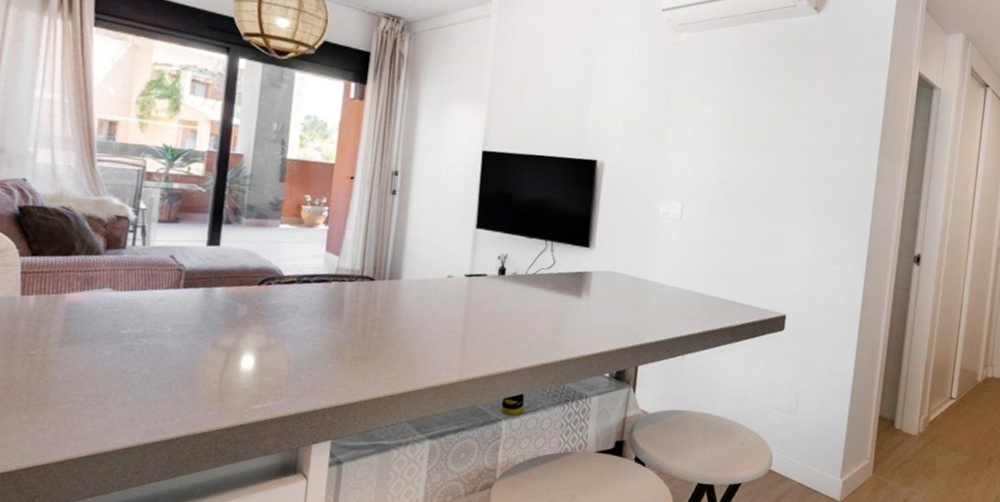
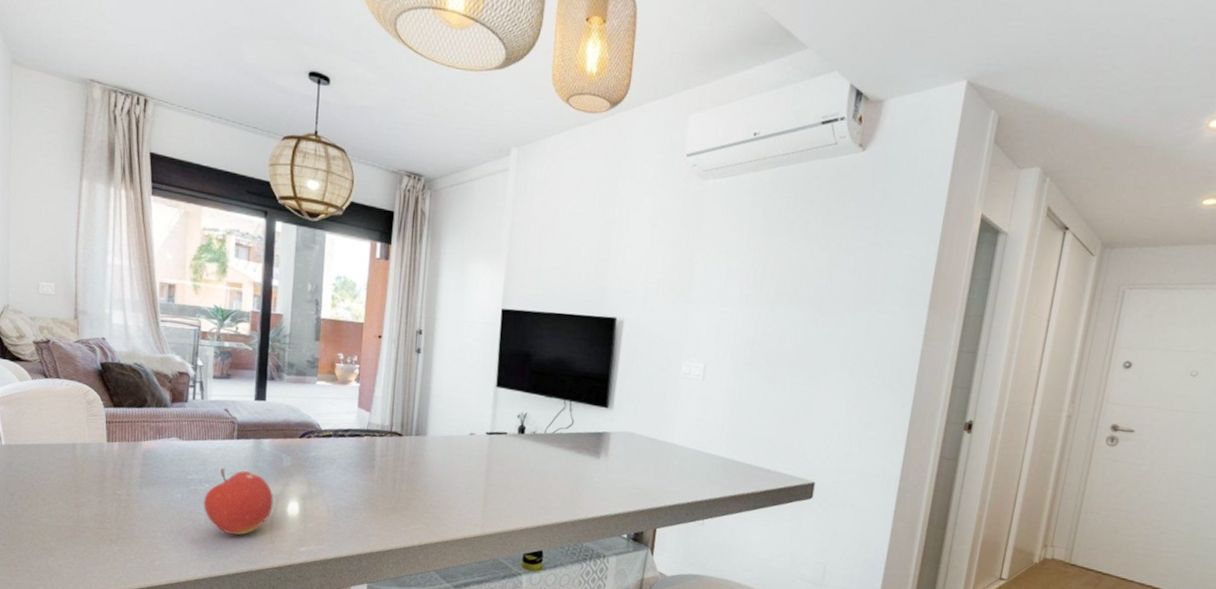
fruit: none [139,320,226,395] -> present [204,467,274,535]

